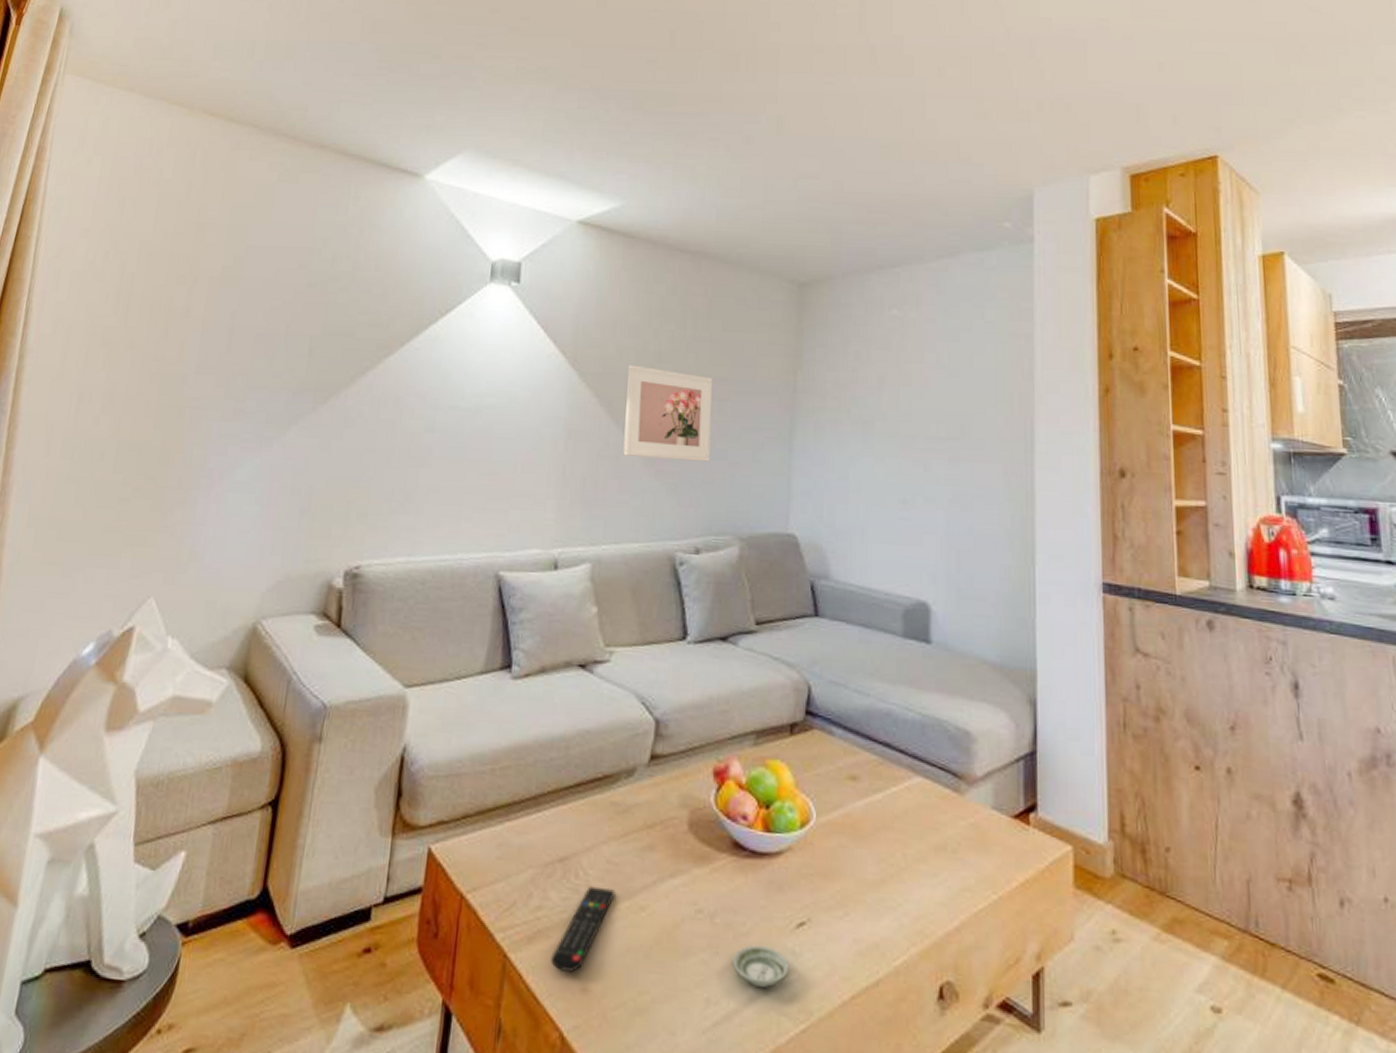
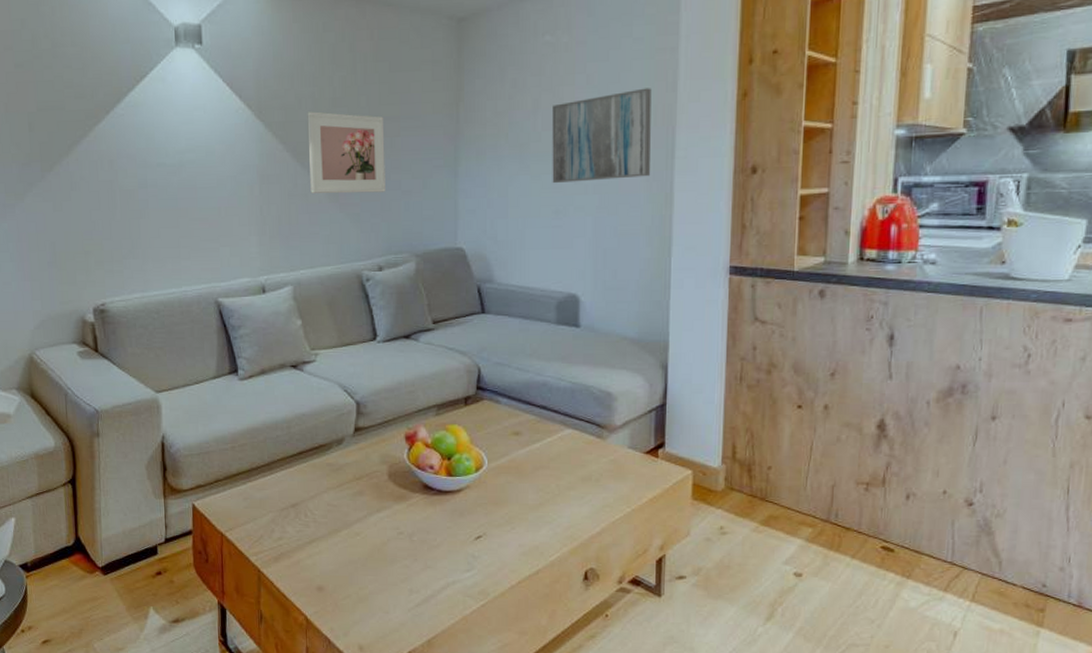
remote control: present [551,886,616,974] -> none [293,522,336,579]
saucer: present [732,945,788,987] -> none [427,553,470,580]
wall art: none [899,373,1008,471] -> present [552,88,652,184]

